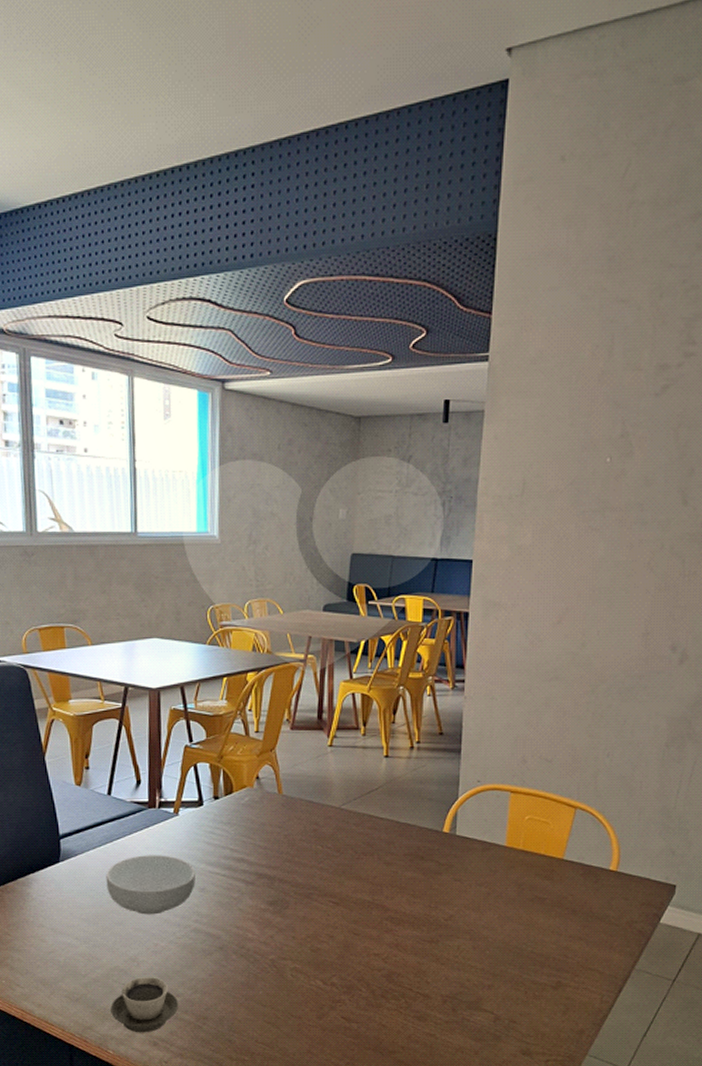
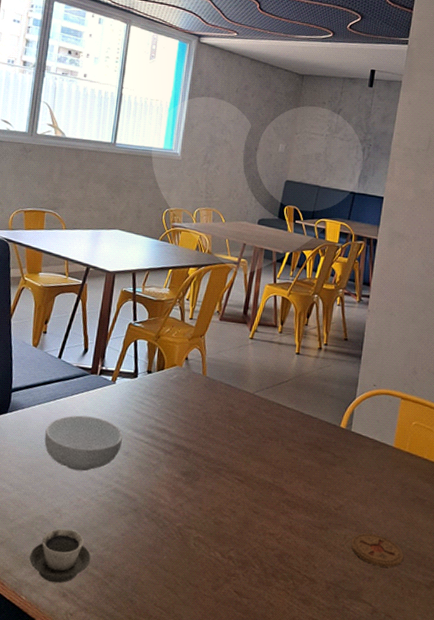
coaster: none [466,941,524,973] -> present [351,533,403,568]

